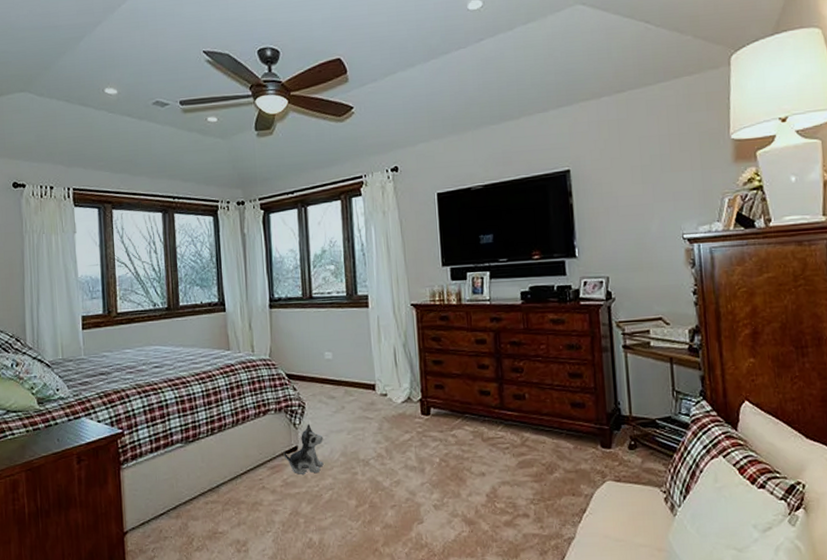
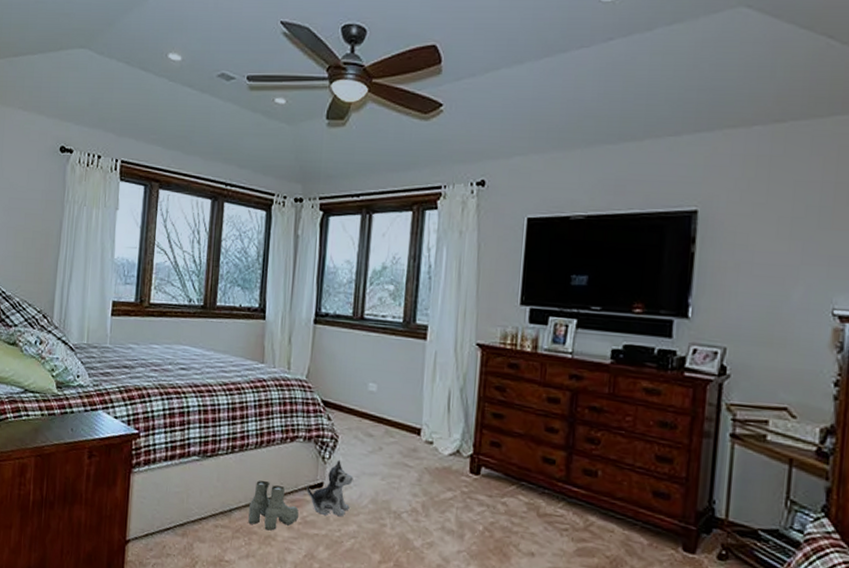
boots: none [234,454,280,498] -> present [248,480,299,531]

